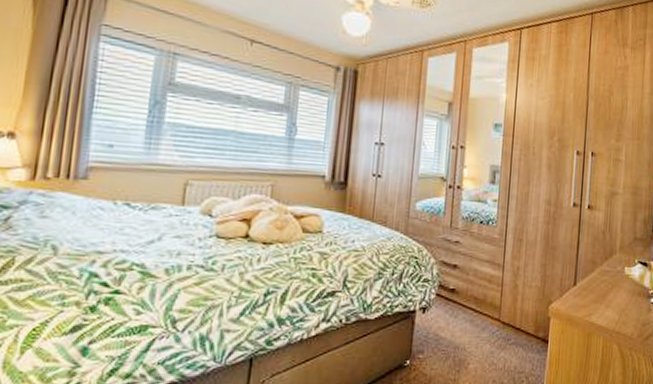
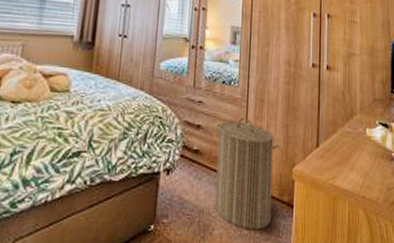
laundry hamper: none [470,257,536,364] -> present [215,117,279,230]

